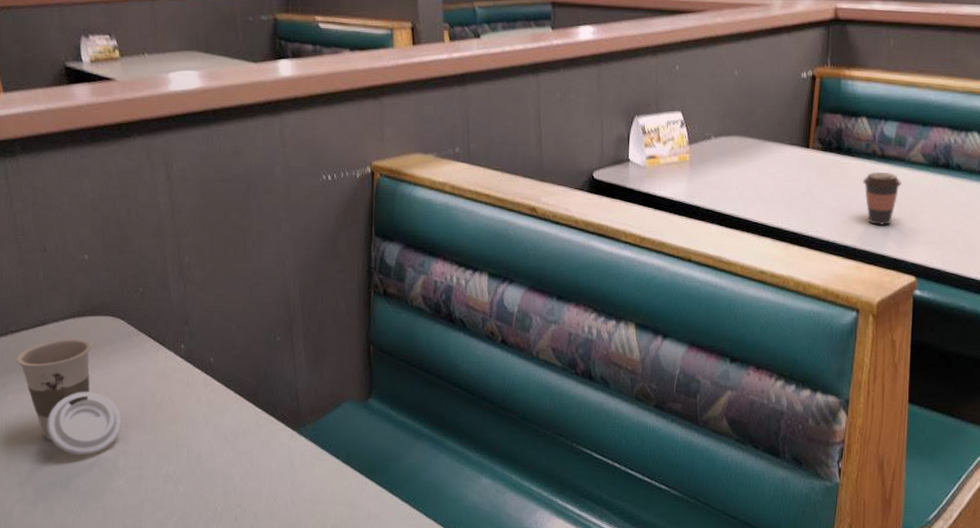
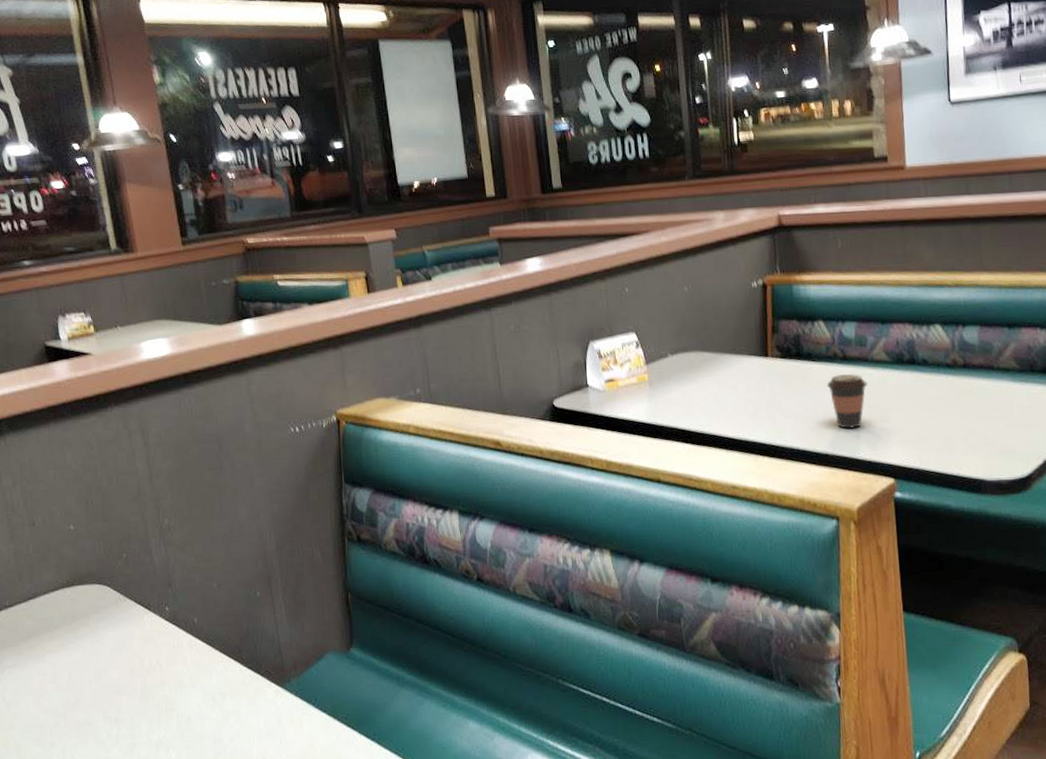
cup: present [16,339,122,456] -> none [10,609,113,727]

